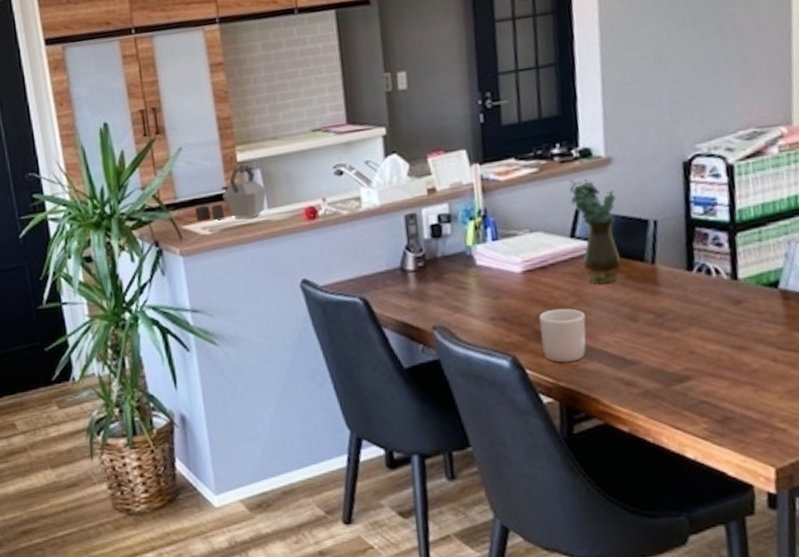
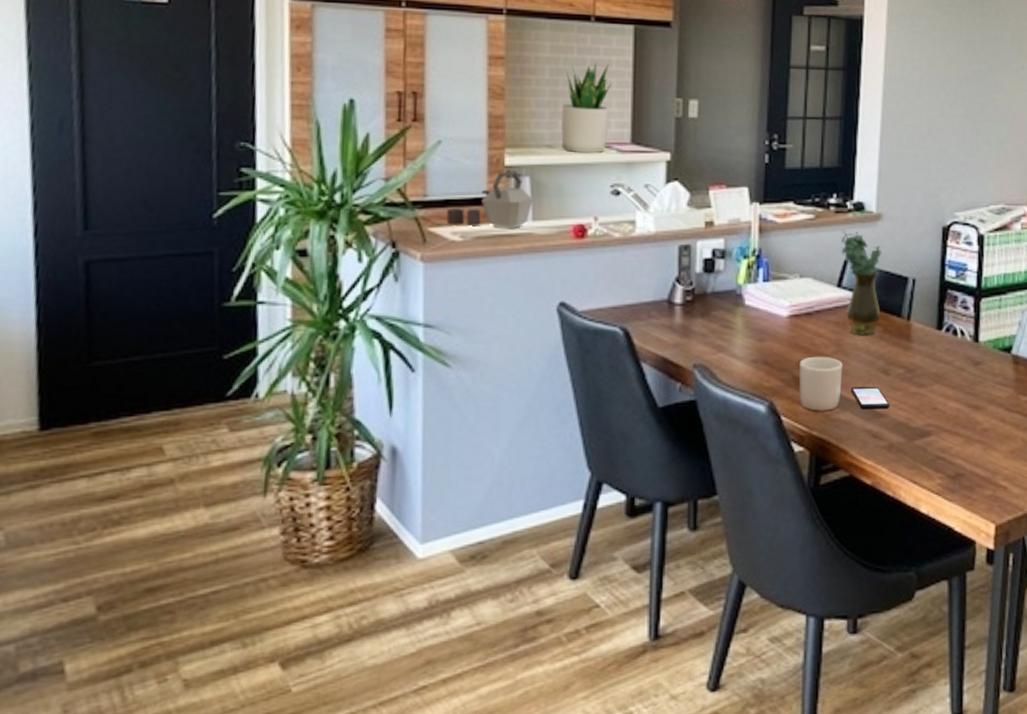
planter: none [278,52,324,141] -> present [561,62,612,154]
smartphone: none [596,333,642,358] -> present [850,386,891,410]

